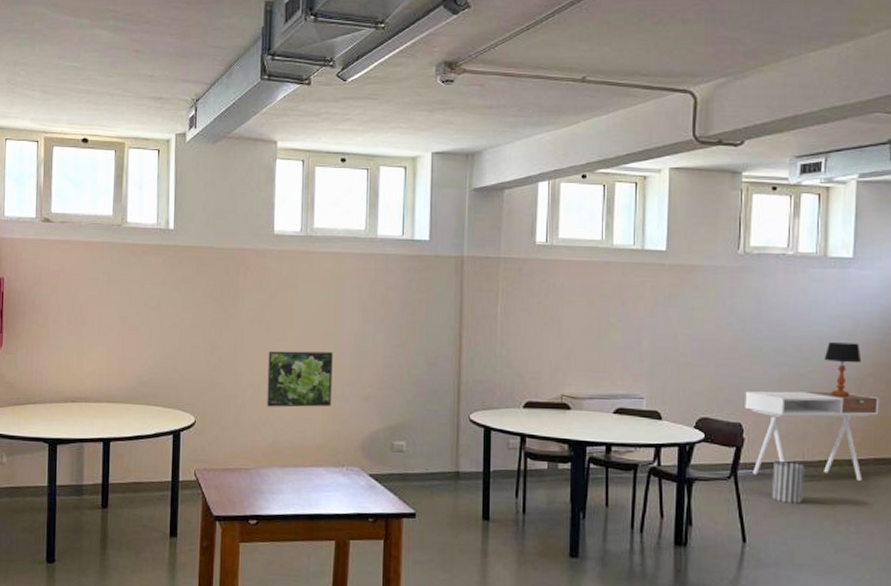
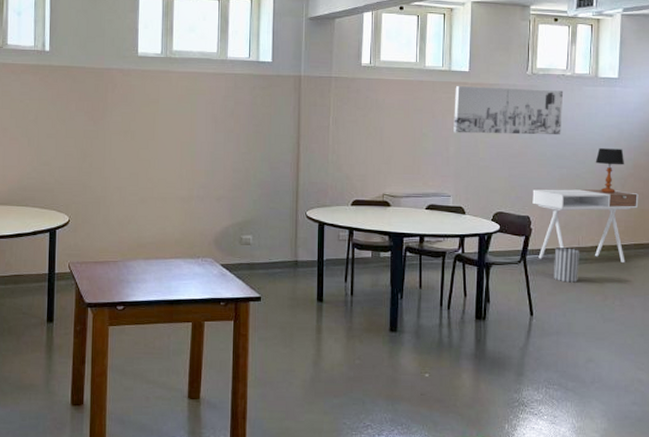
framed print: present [267,350,333,408] -> none [132,158,189,207]
wall art: none [647,268,784,327] -> present [454,86,564,135]

